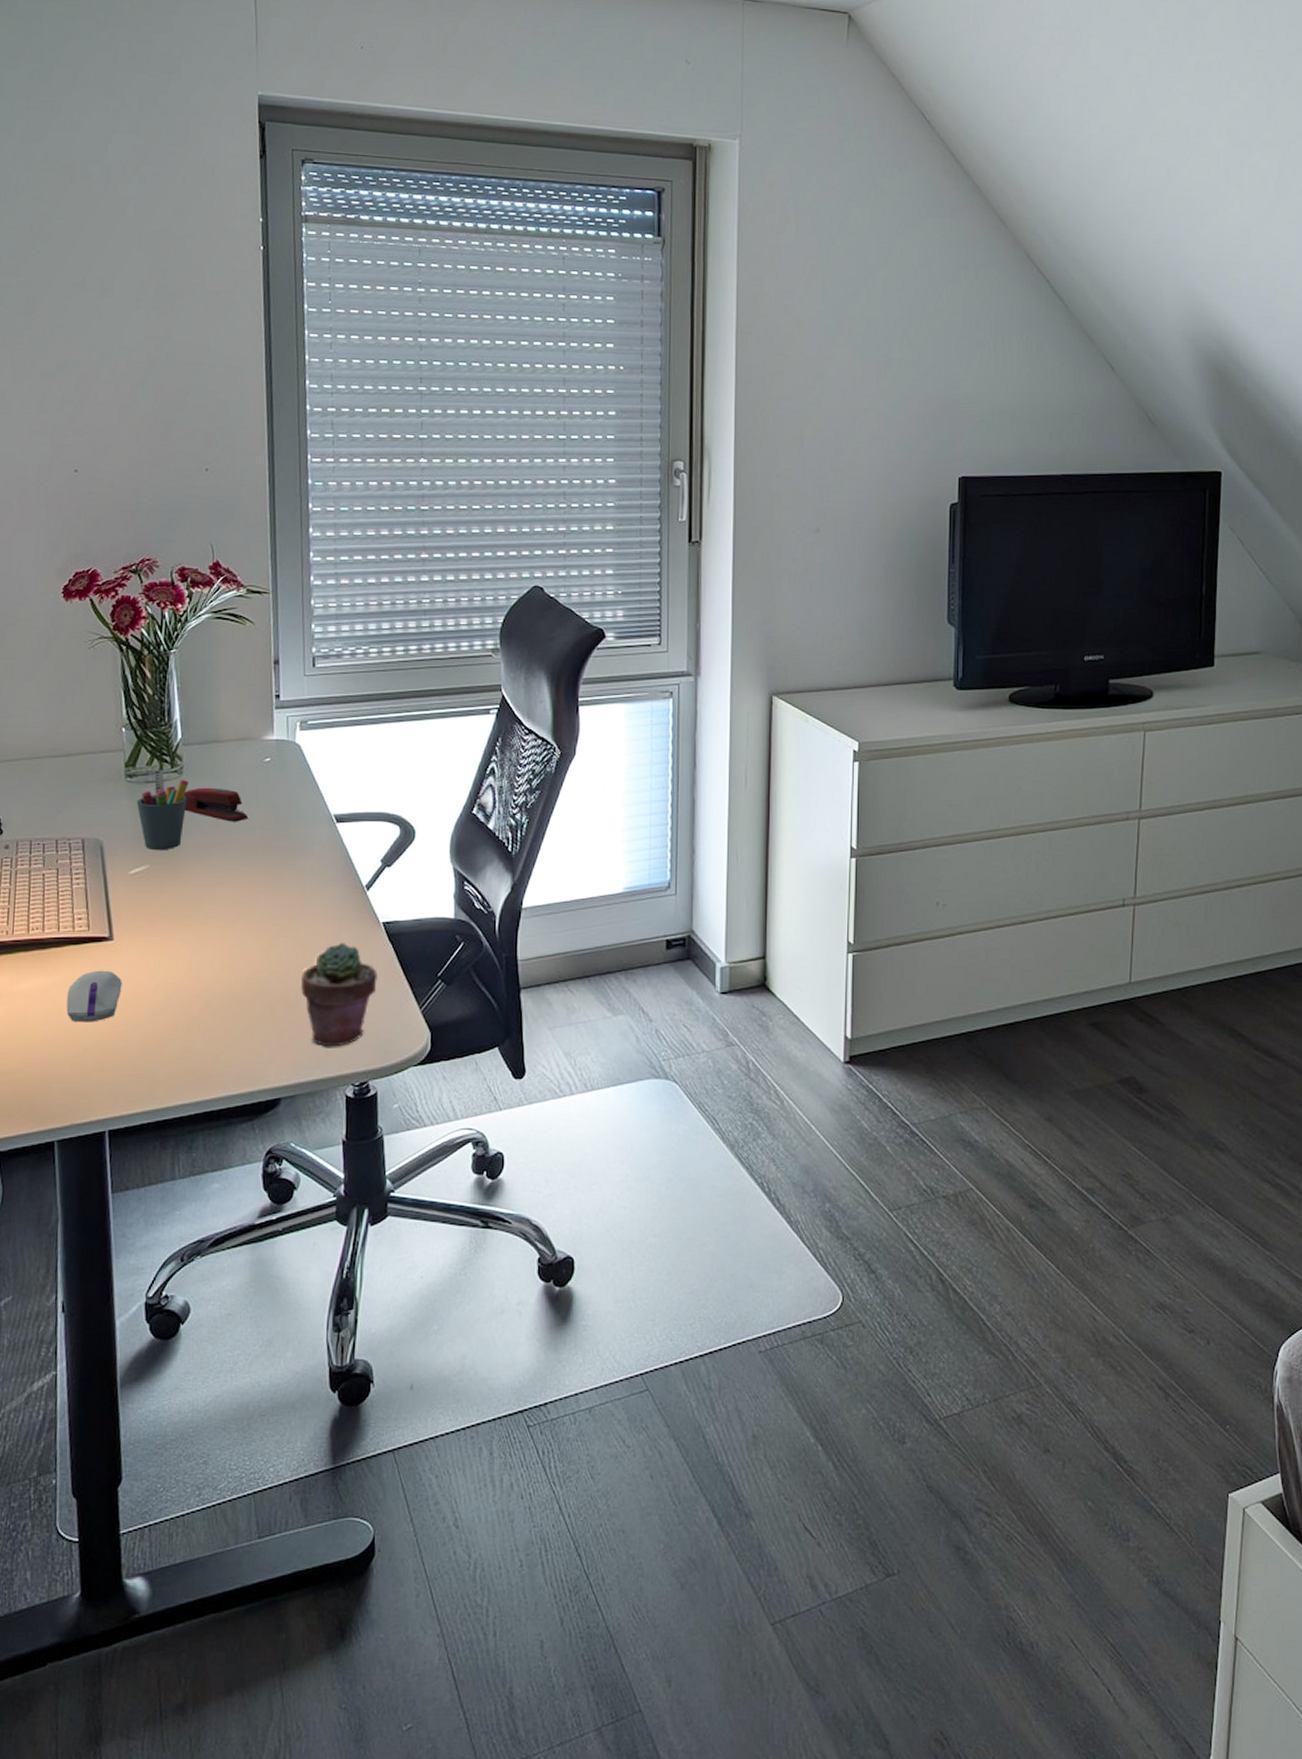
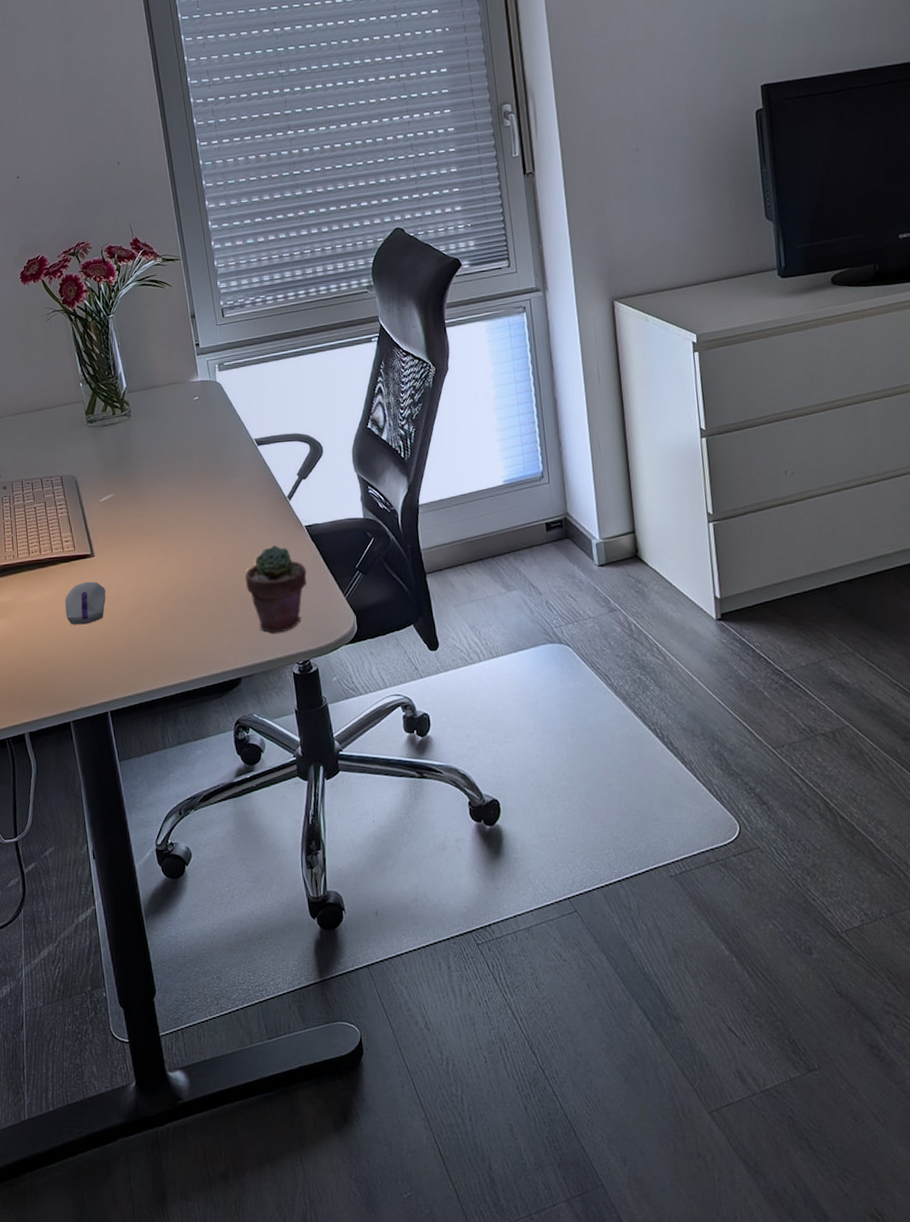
pen holder: present [136,769,189,851] -> none [98,414,137,481]
stapler: present [184,787,248,822] -> none [134,425,186,453]

